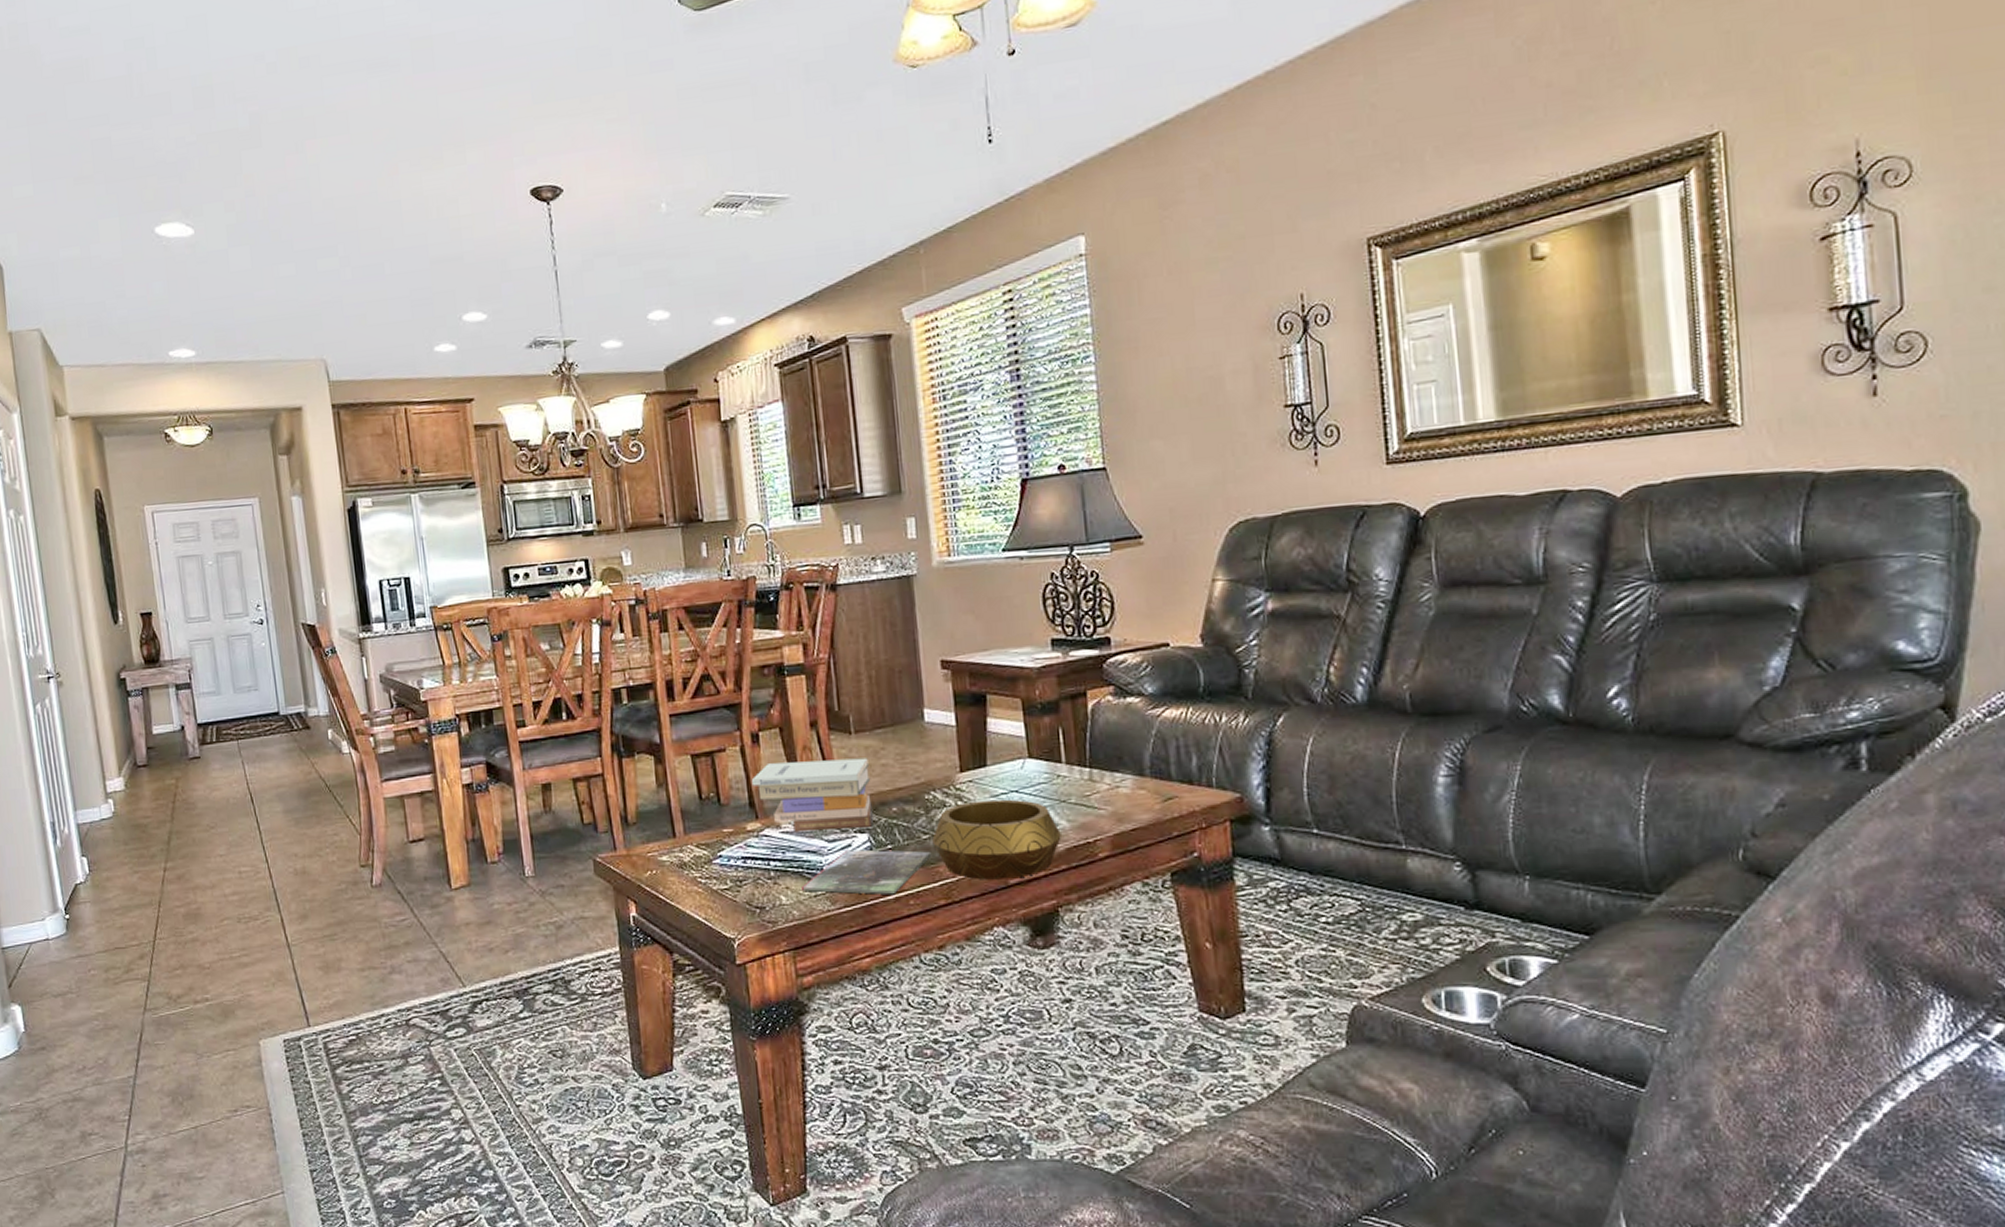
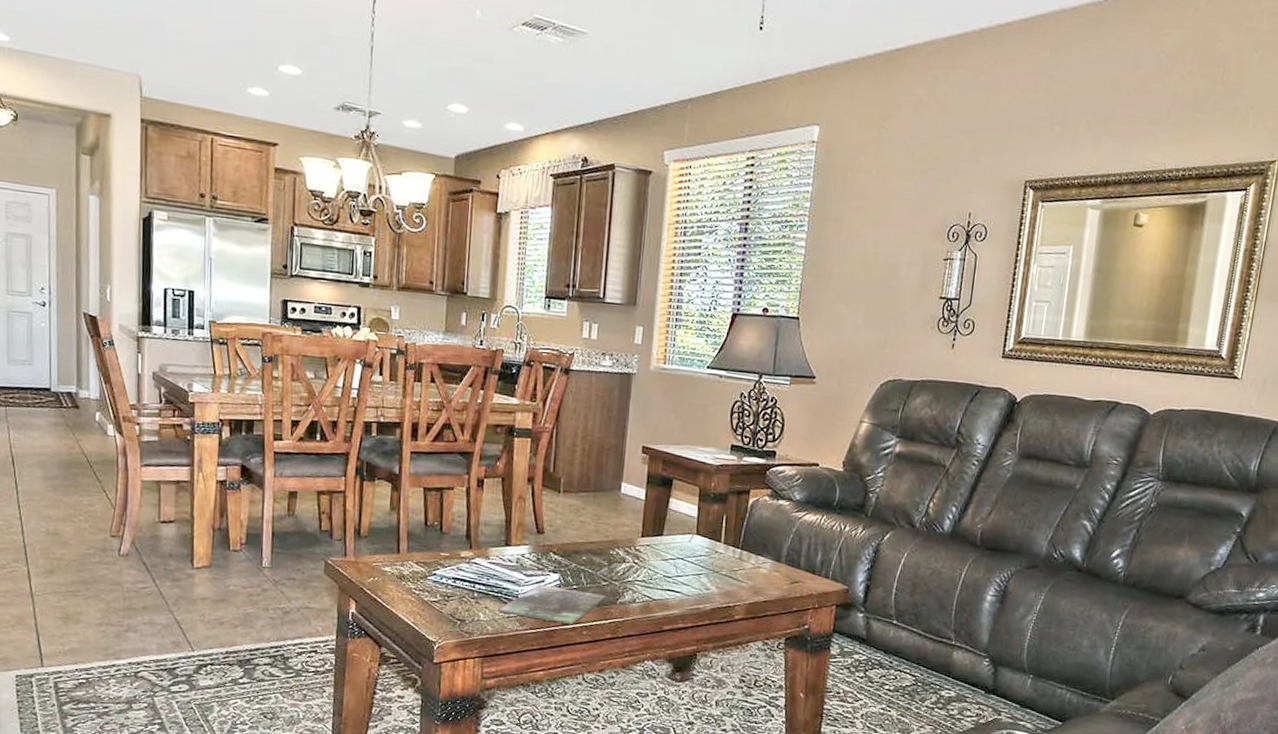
books: present [751,758,873,832] -> none [471,505,571,569]
decorative bowl: present [932,799,1061,880] -> none [609,561,710,626]

